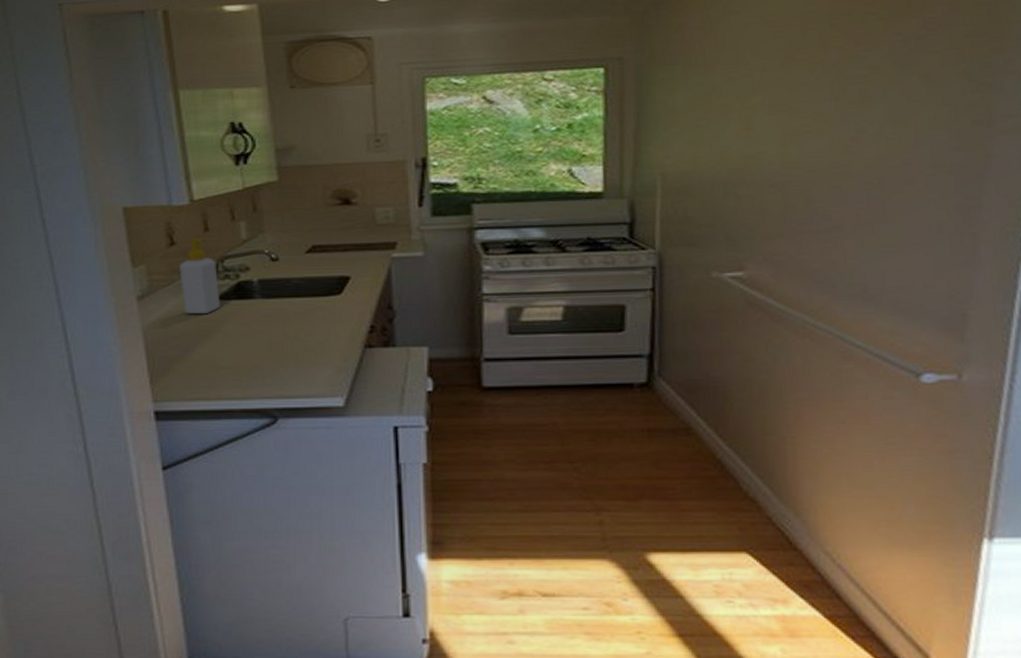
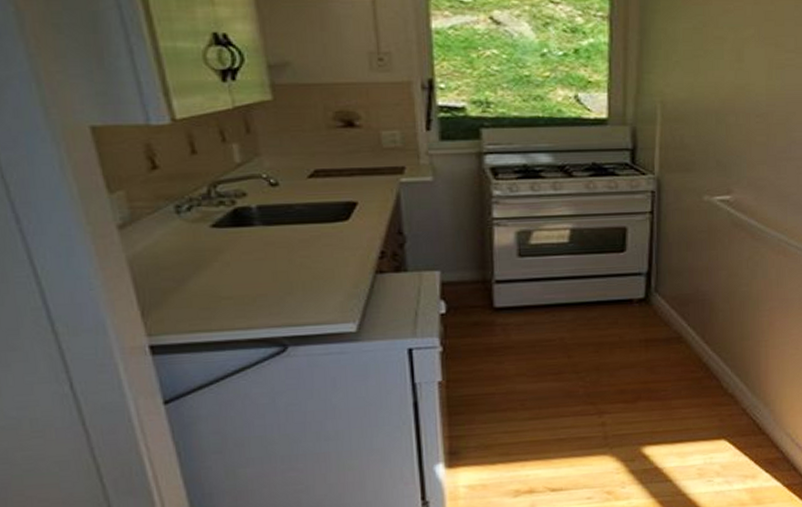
soap bottle: present [179,238,220,315] -> none [165,161,216,244]

